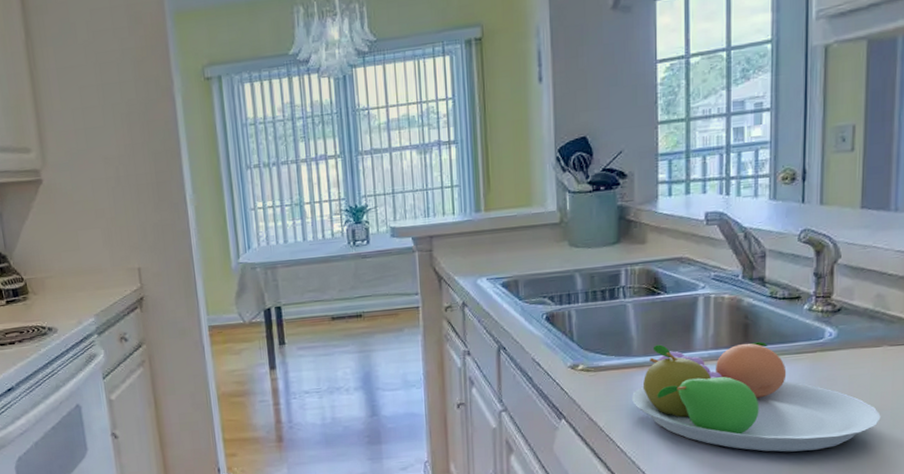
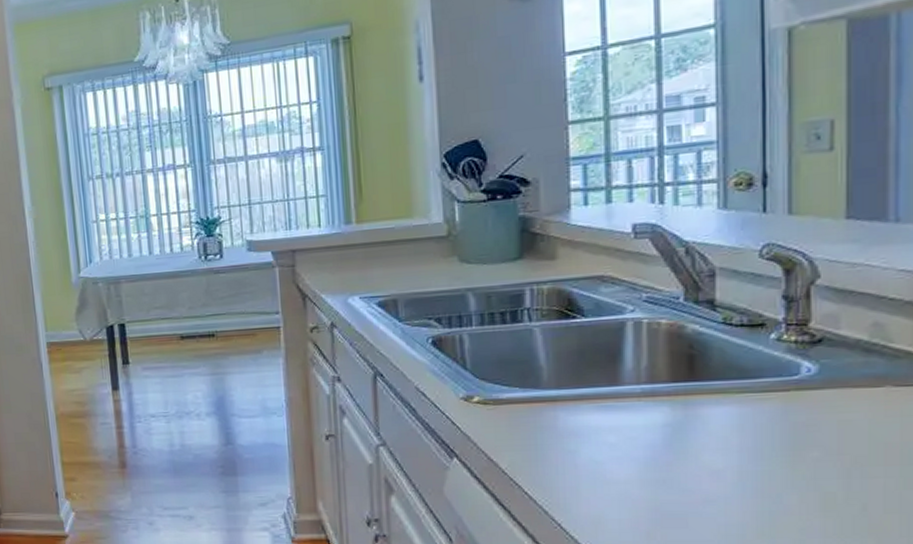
fruit bowl: present [631,341,881,452] -> none [541,376,886,511]

